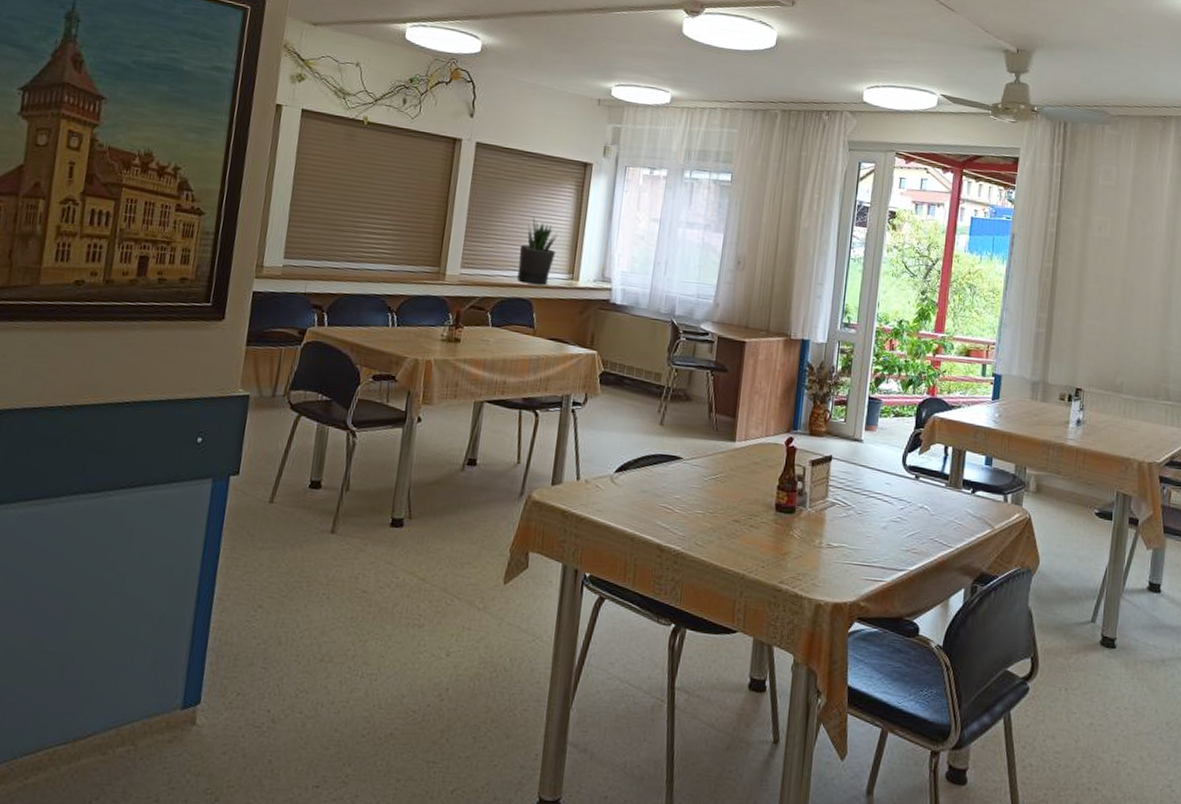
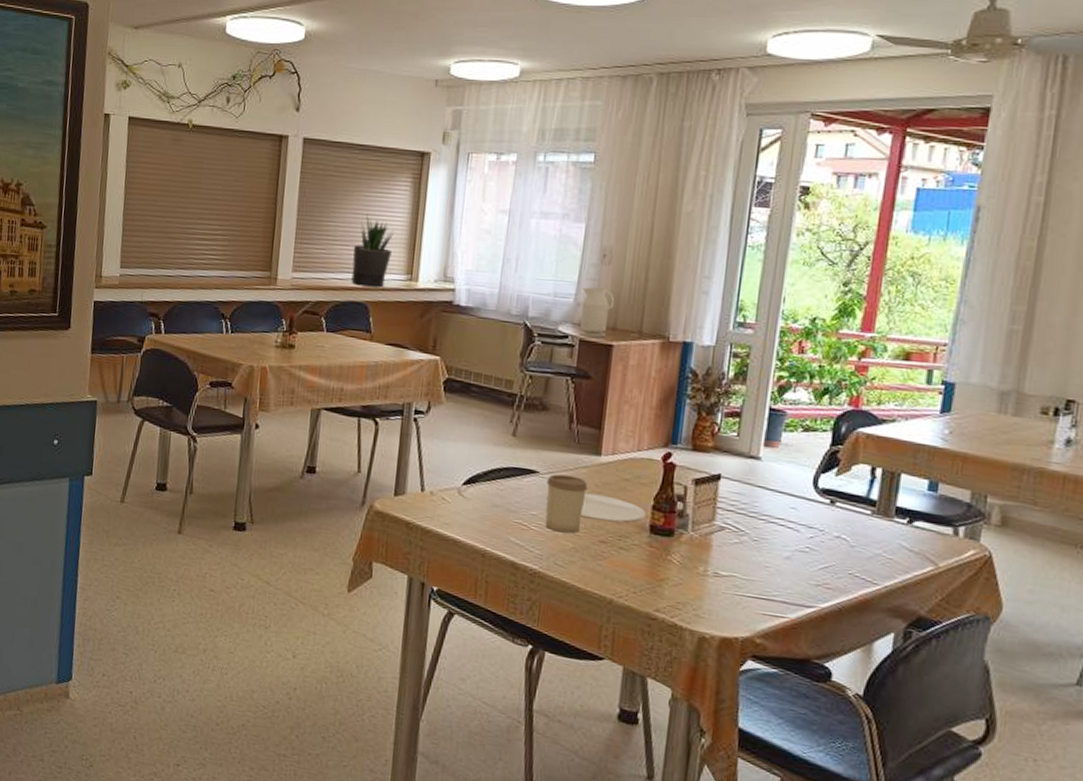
cup: none [687,459,725,515] -> present [545,474,588,534]
plate: none [688,476,773,503] -> present [546,492,647,523]
water jug: none [718,290,748,335] -> present [580,287,615,338]

